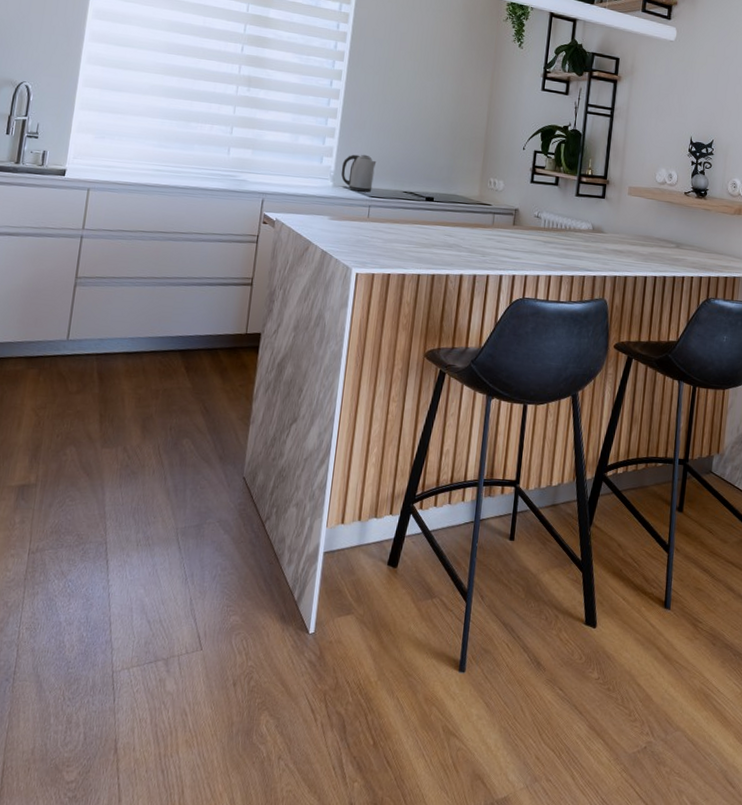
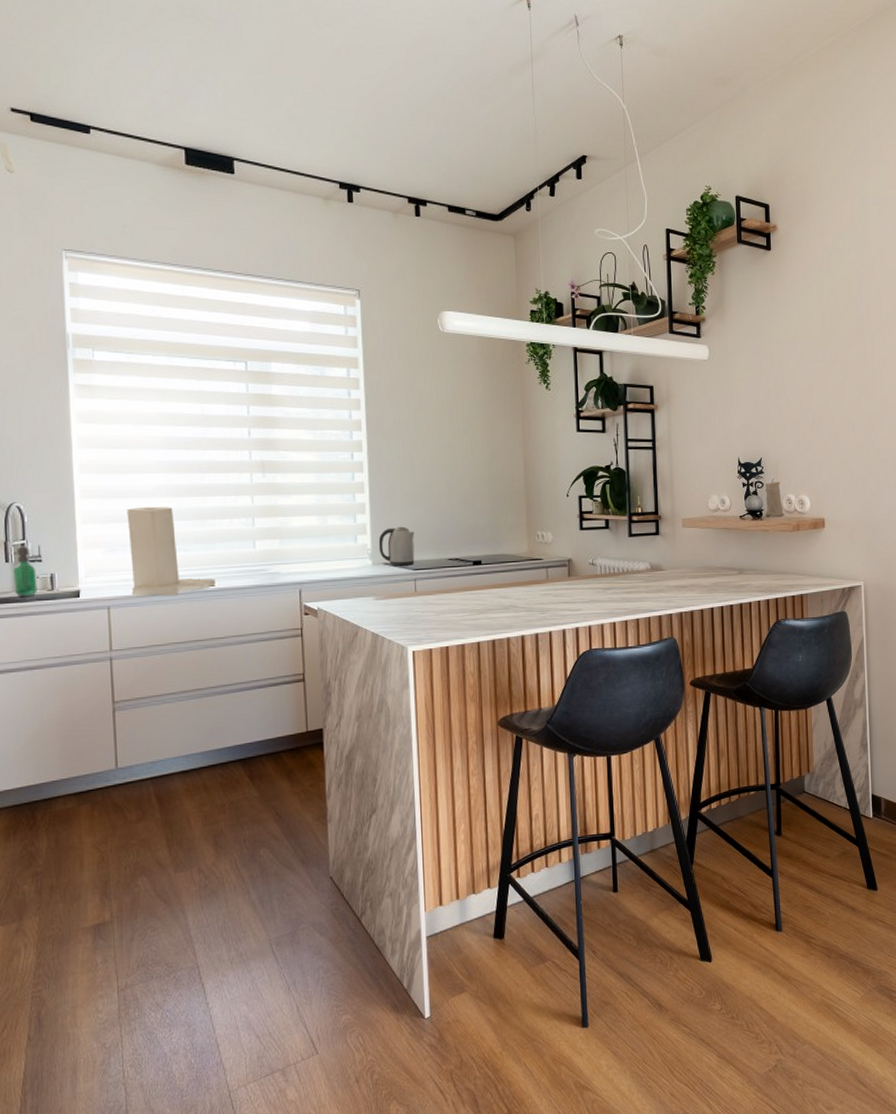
soap dispenser: none [8,121,32,169] -> present [13,546,38,598]
paper towel: none [112,101,188,188] -> present [127,506,215,597]
candle: none [709,161,729,200] -> present [765,479,785,518]

